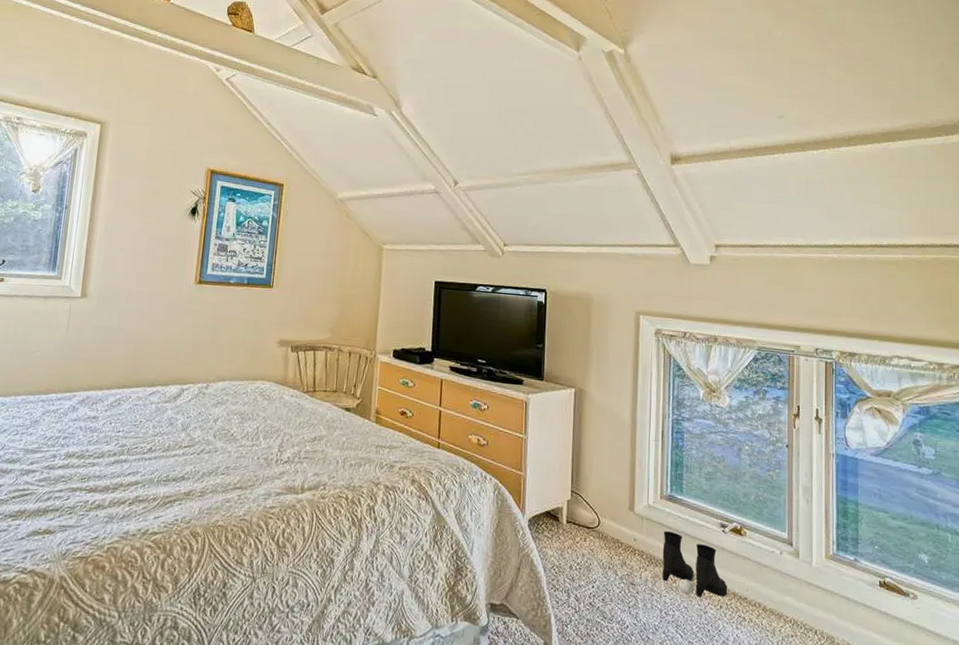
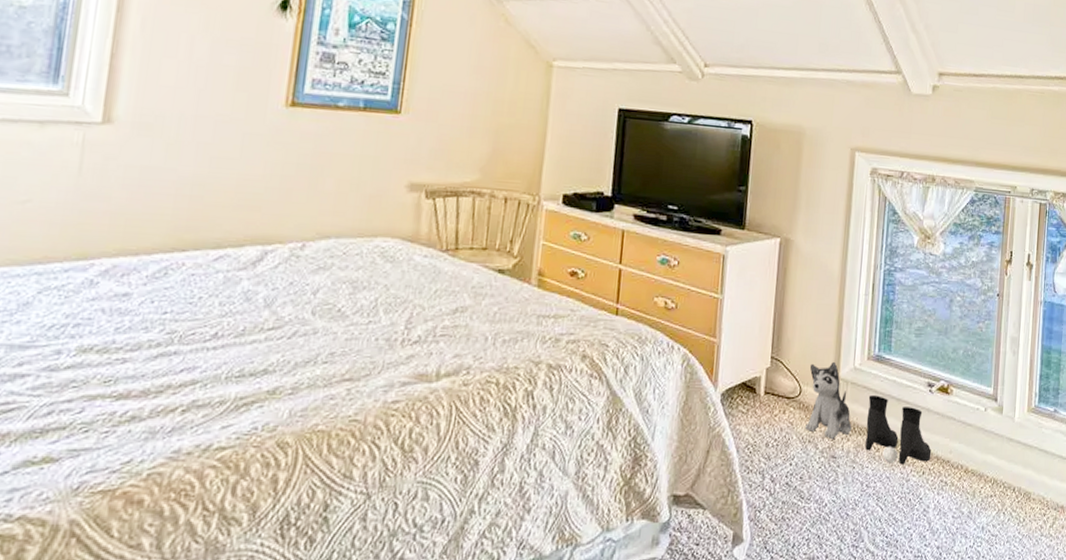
plush toy: none [605,498,649,567] -> present [805,361,852,439]

